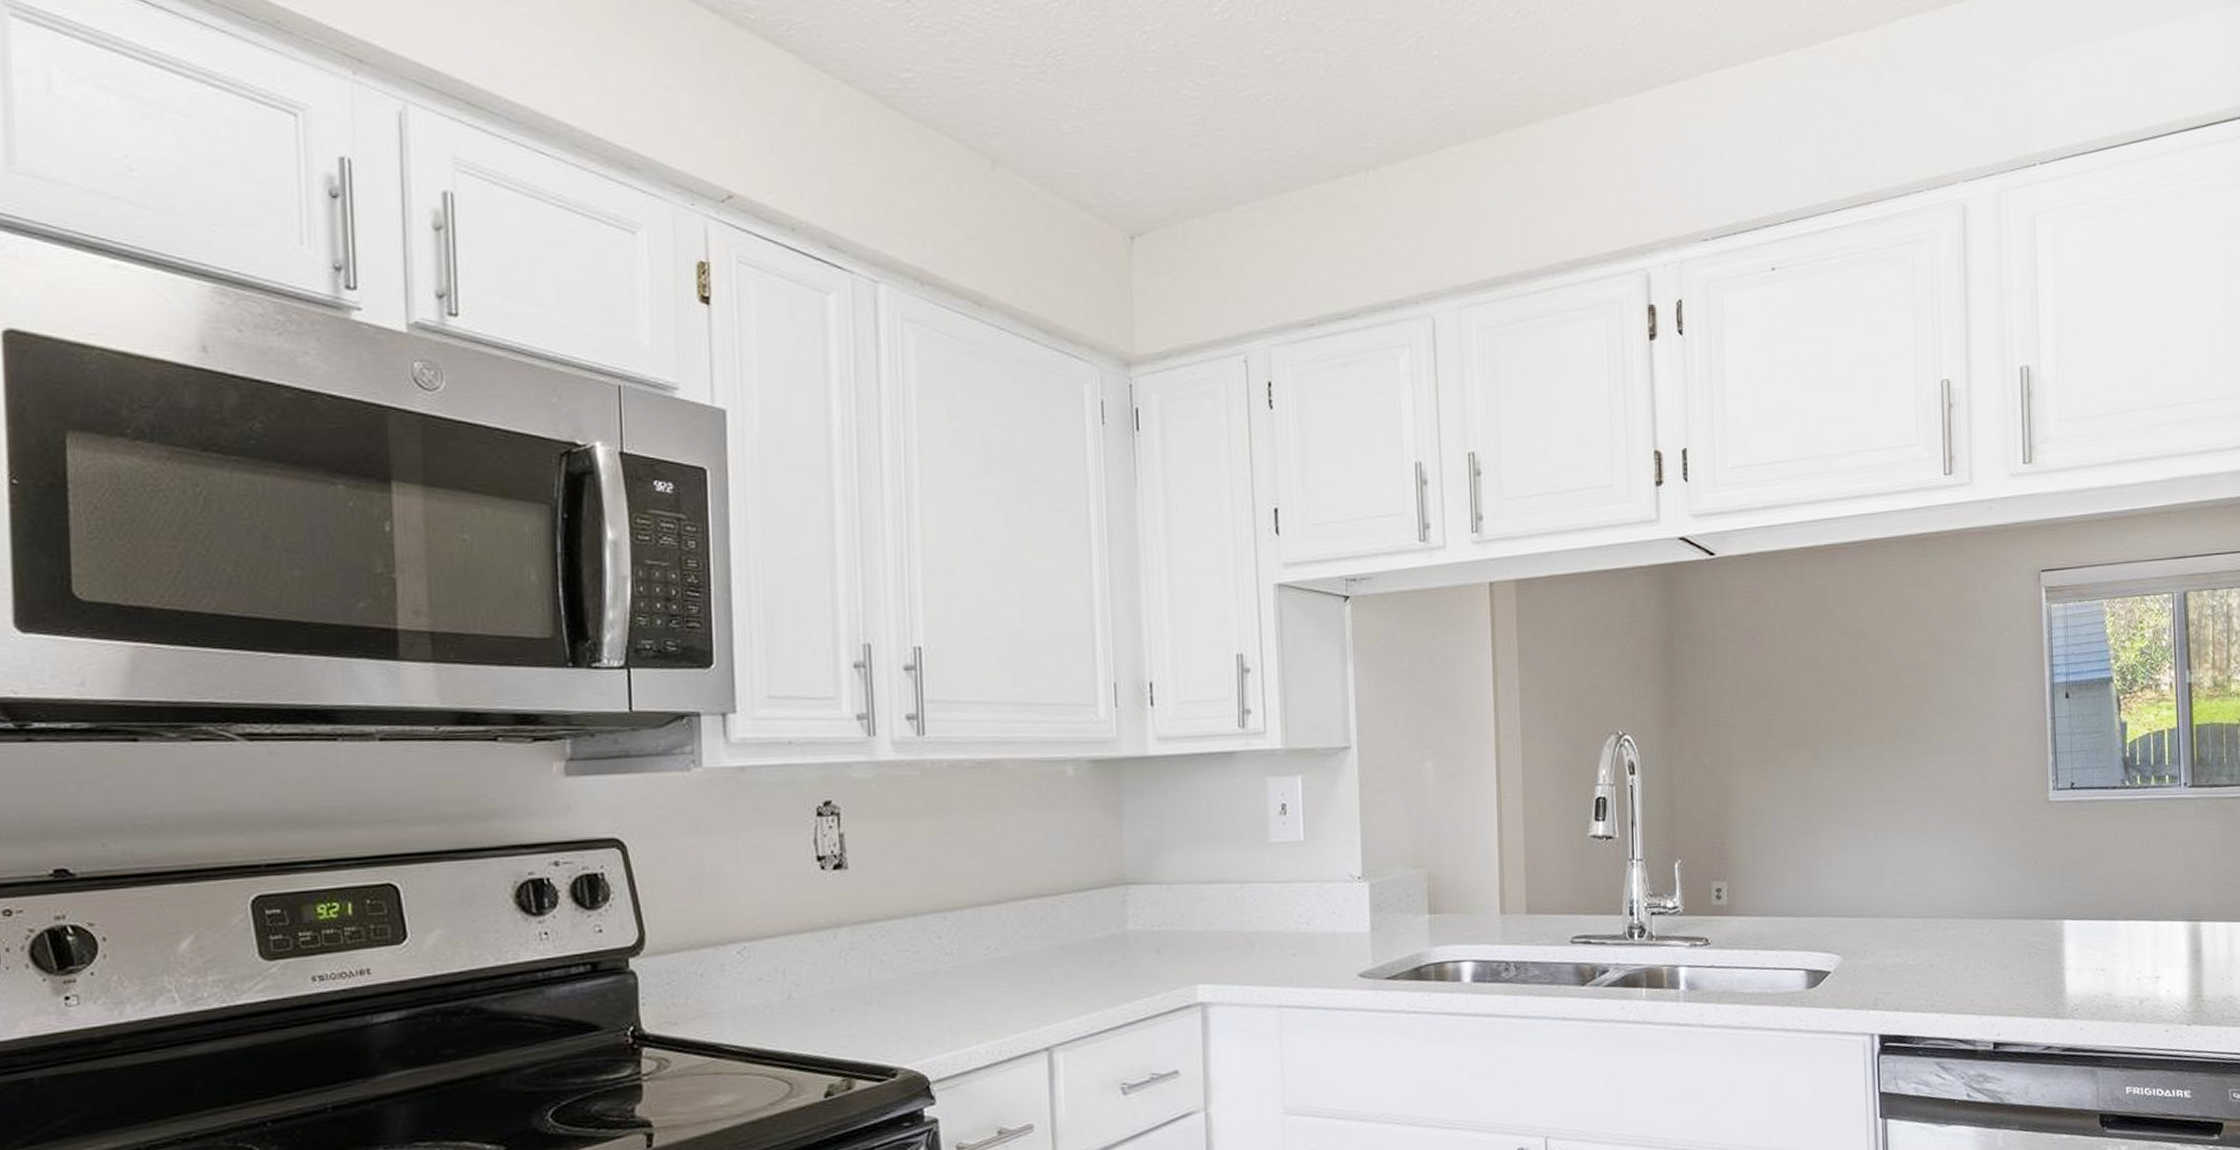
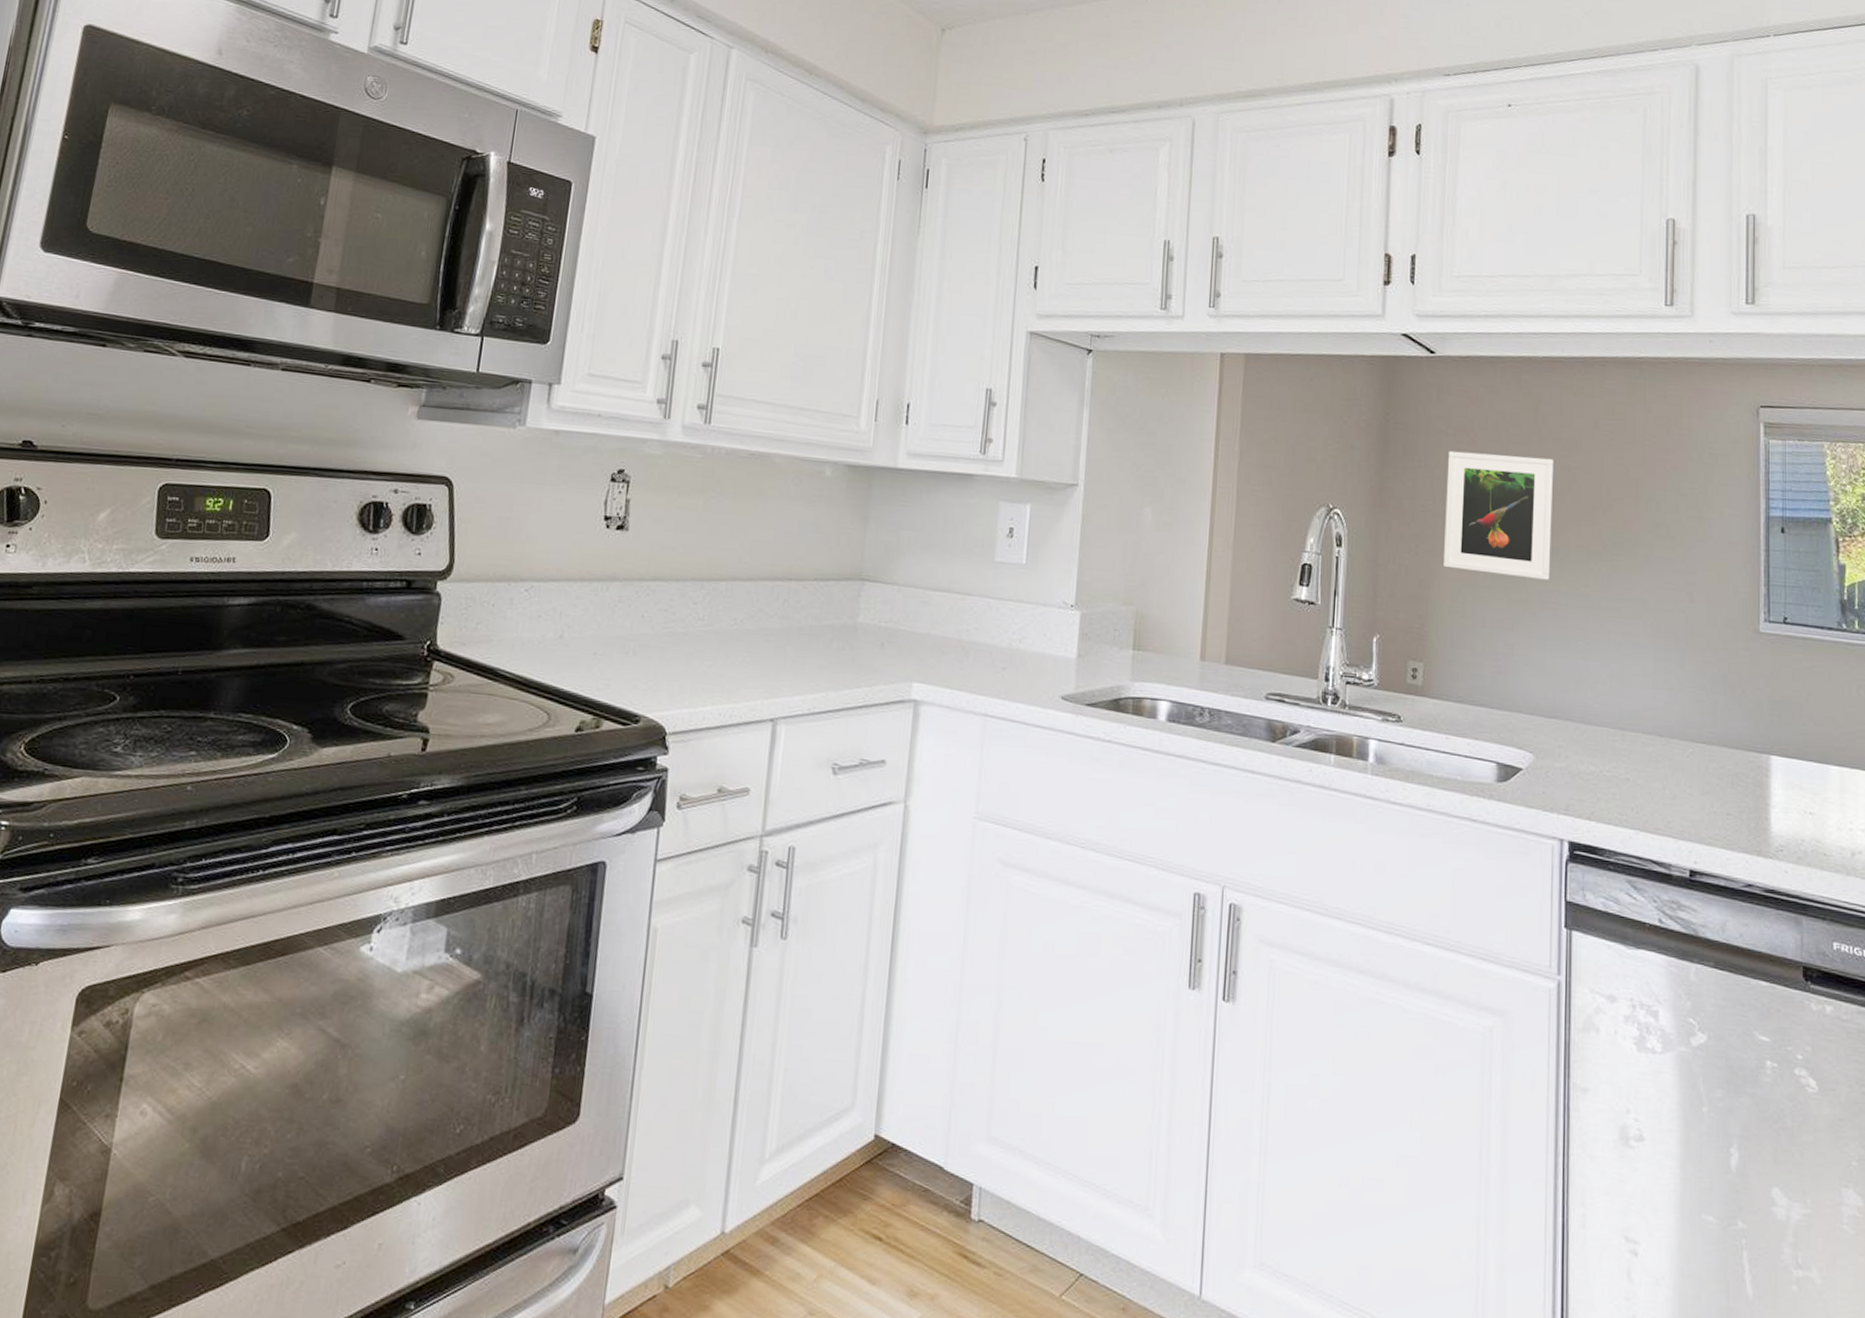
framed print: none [1735,652,1846,781] -> present [1444,450,1553,580]

